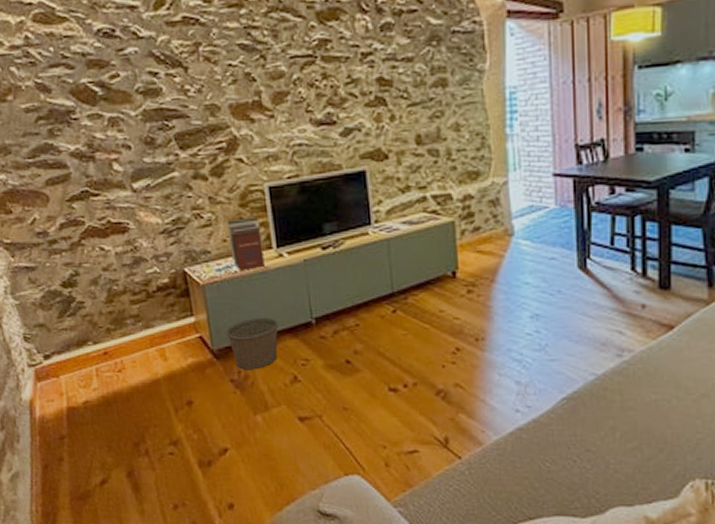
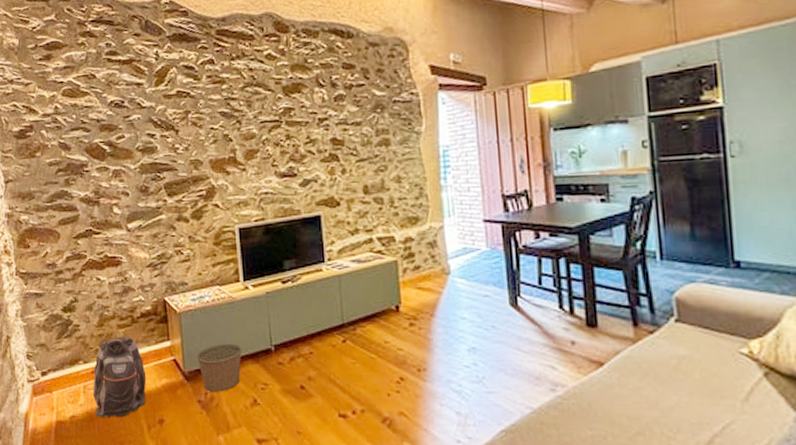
backpack: none [106,314,171,401] -> present [92,337,147,418]
books: present [227,217,265,271] -> none [203,254,233,301]

